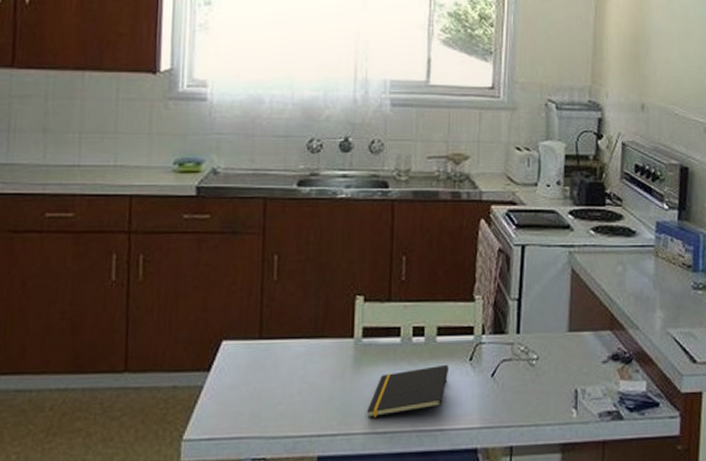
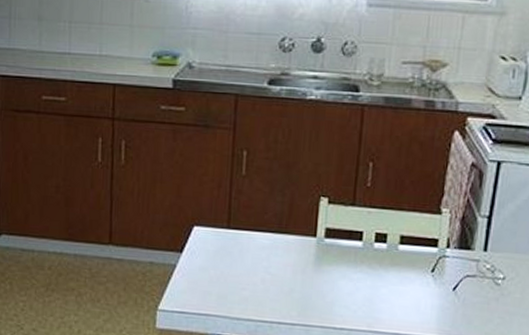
notepad: present [367,364,448,418] -> none [326,272,409,314]

